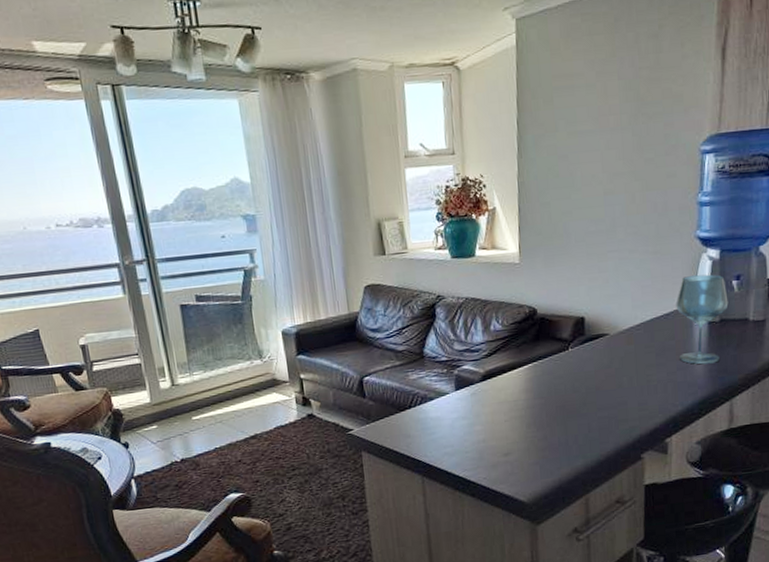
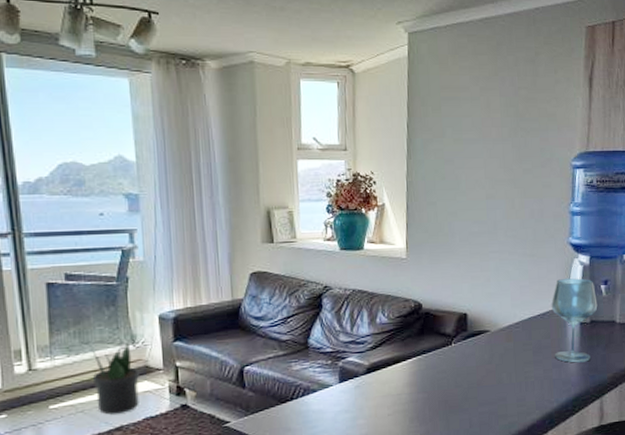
planter: none [222,356,270,424] -> present [90,341,139,414]

